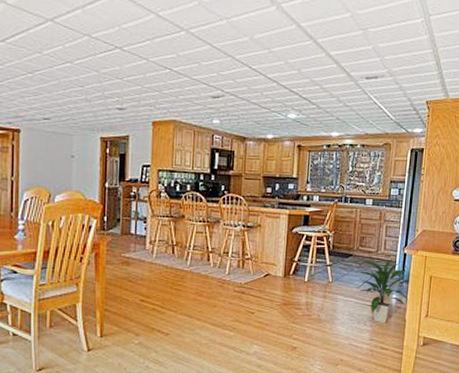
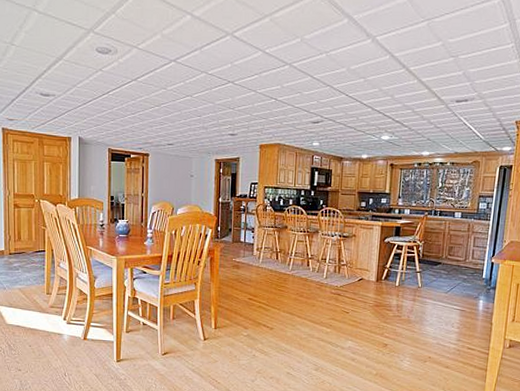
indoor plant: present [359,257,409,324] -> none [447,266,495,326]

